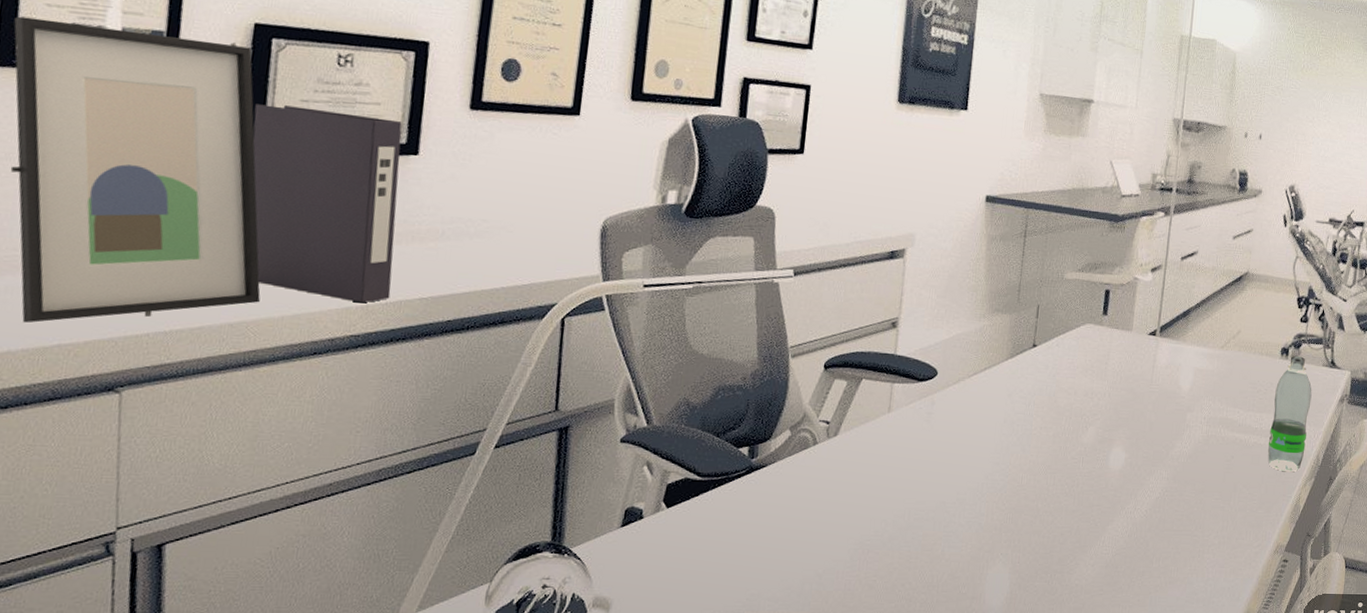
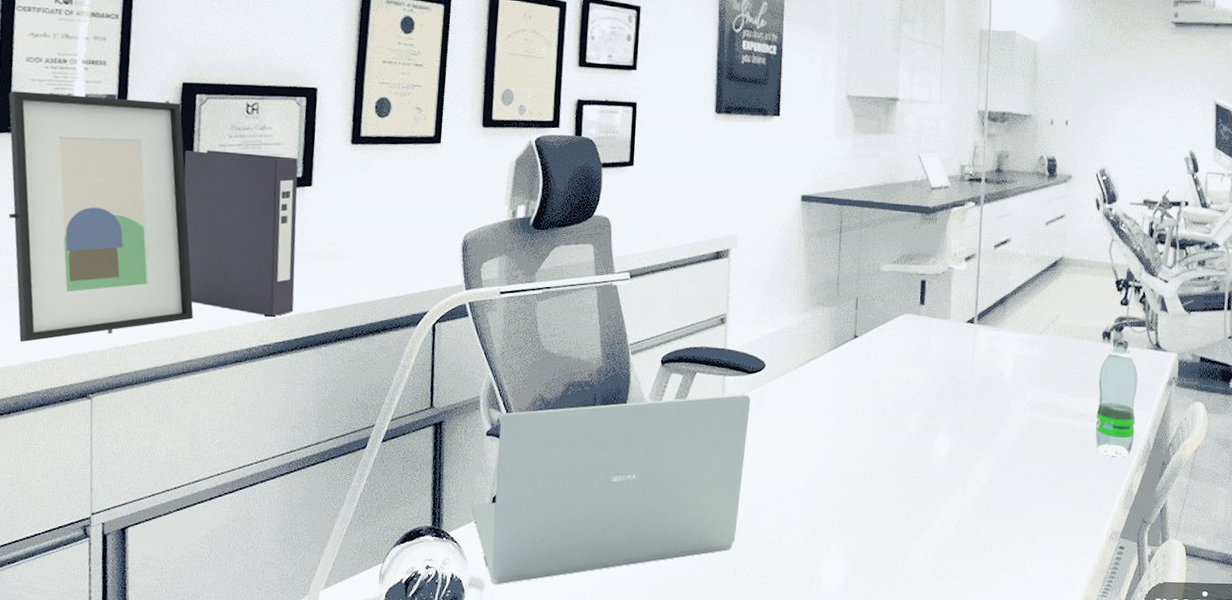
laptop: none [599,402,920,605] -> present [471,393,751,585]

